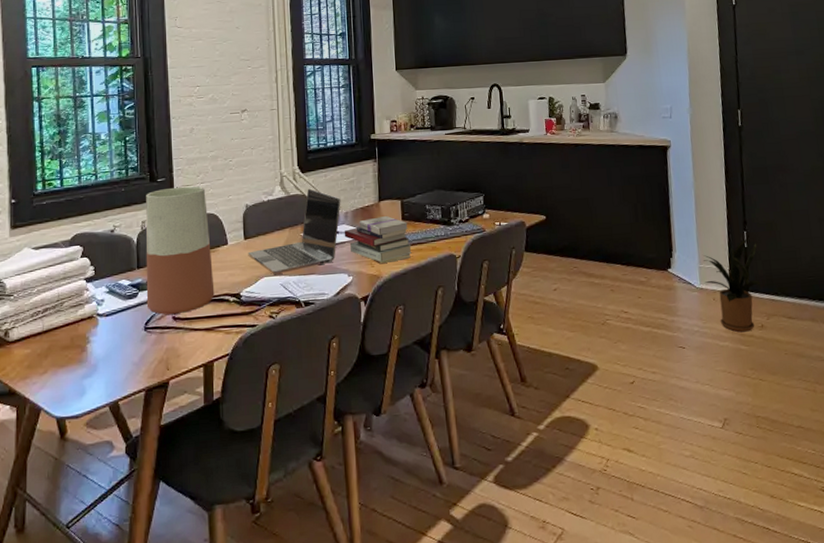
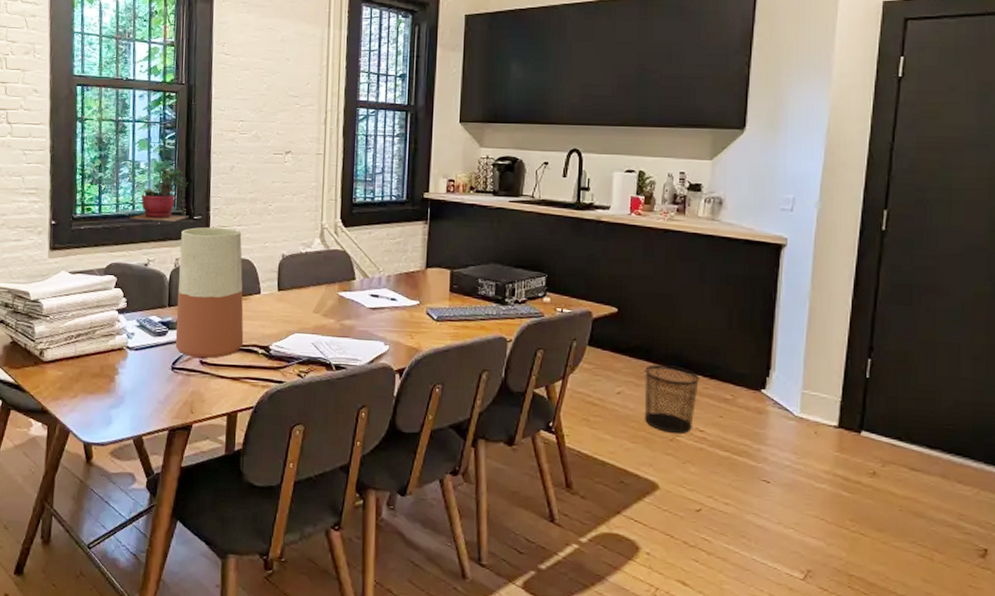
succulent plant: none [93,132,153,189] -> present [130,164,190,221]
laptop: present [248,188,341,275] -> none [280,245,384,333]
books: present [344,216,412,264] -> none [384,285,457,337]
waste bin: none [574,259,619,318] -> present [644,364,699,433]
house plant: present [703,239,762,333] -> none [807,368,883,477]

